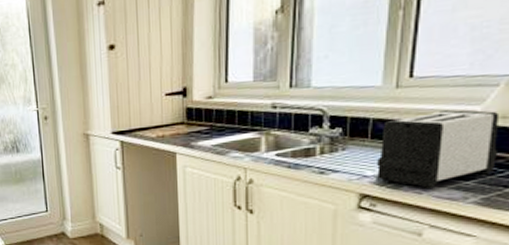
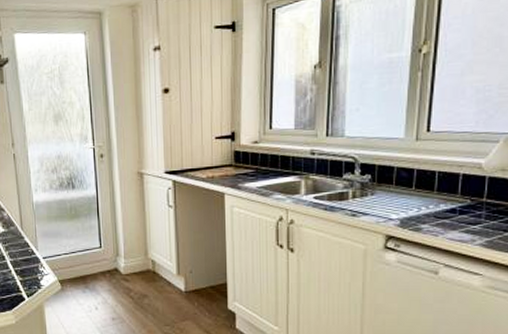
toaster: present [377,110,499,190] -> none [401,162,499,233]

